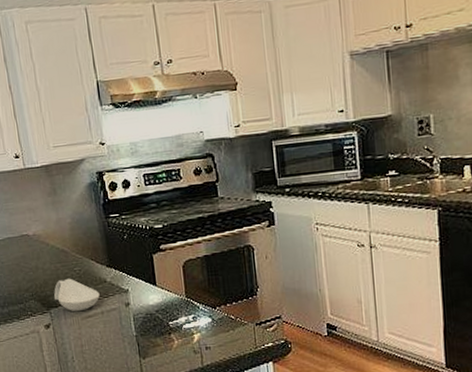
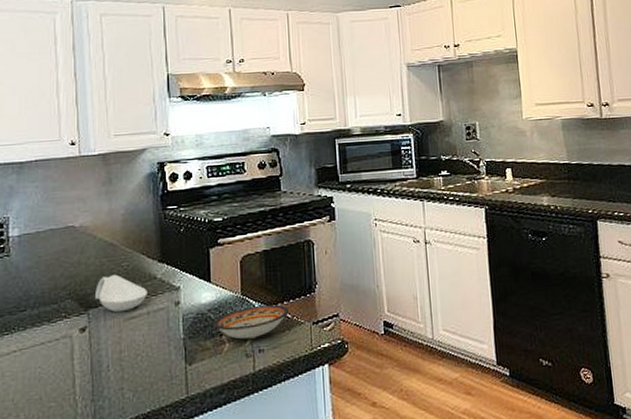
bowl: none [161,306,232,338] -> present [212,304,289,340]

